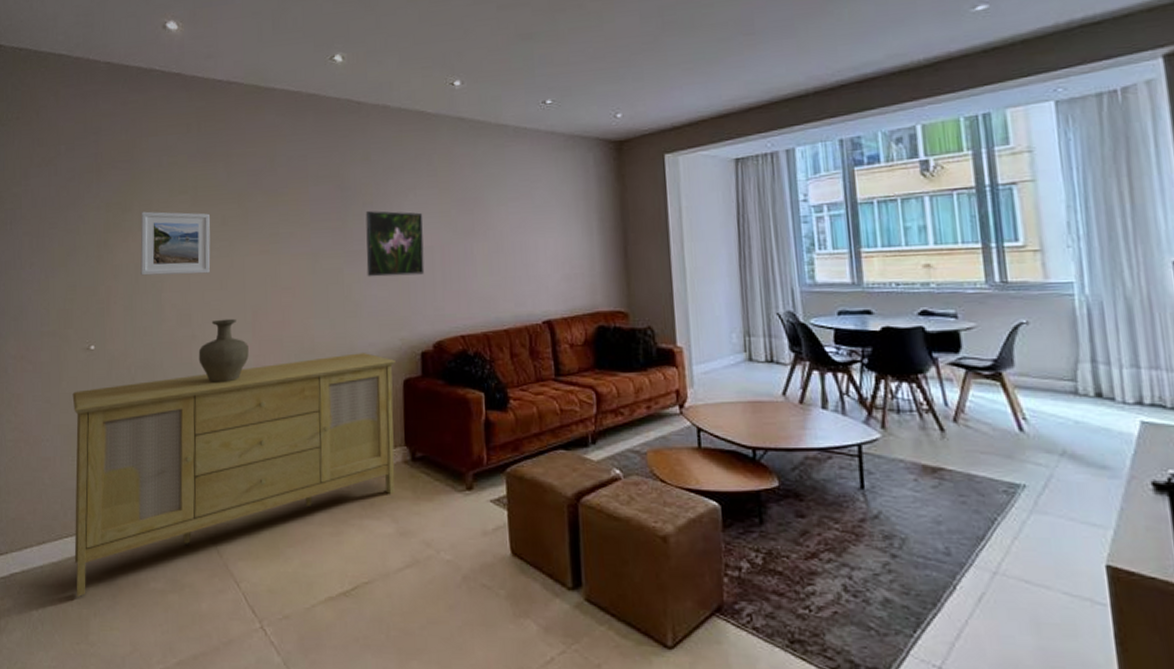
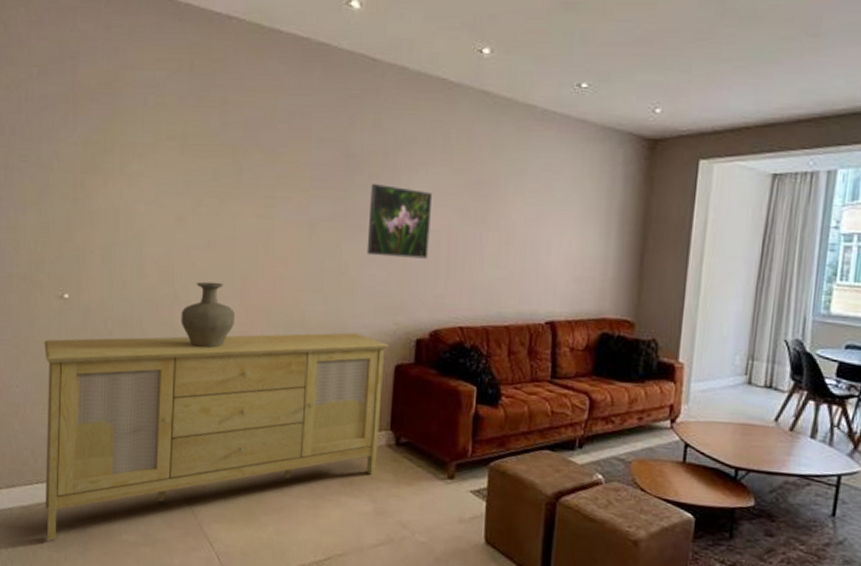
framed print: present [140,211,211,276] -> none [121,154,199,231]

